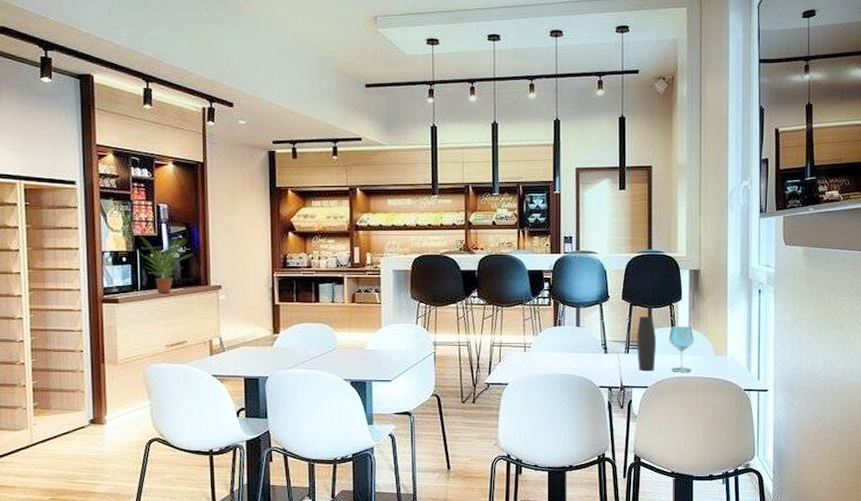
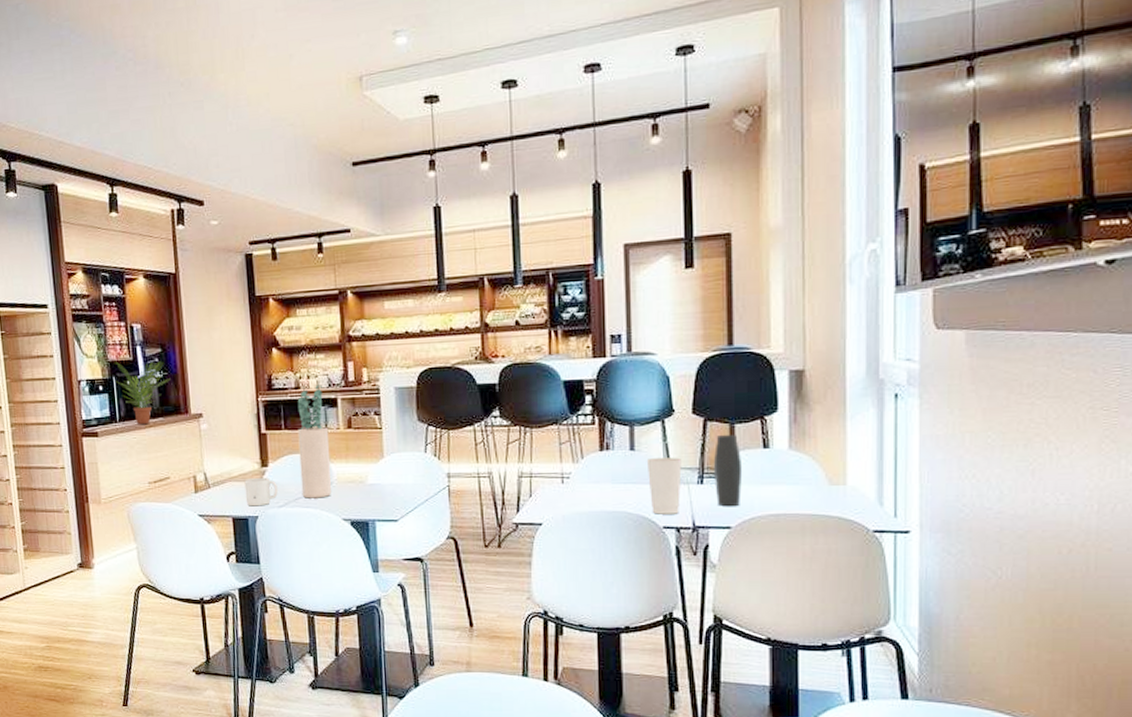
mug: none [257,343,287,368] -> present [244,478,278,507]
vase: none [308,262,336,362] -> present [297,382,332,499]
cup: none [588,333,614,377] -> present [646,457,682,515]
wine glass: present [668,326,694,372] -> none [759,446,798,508]

